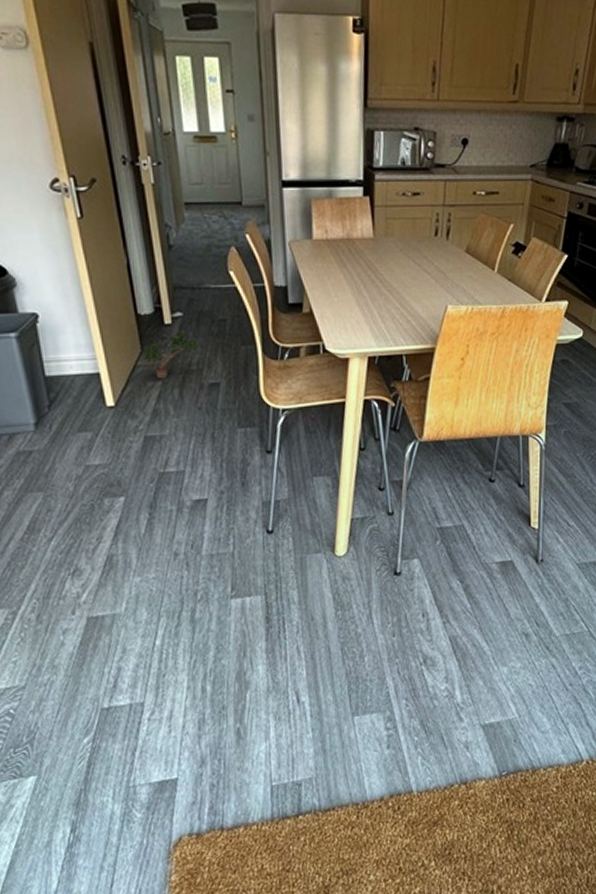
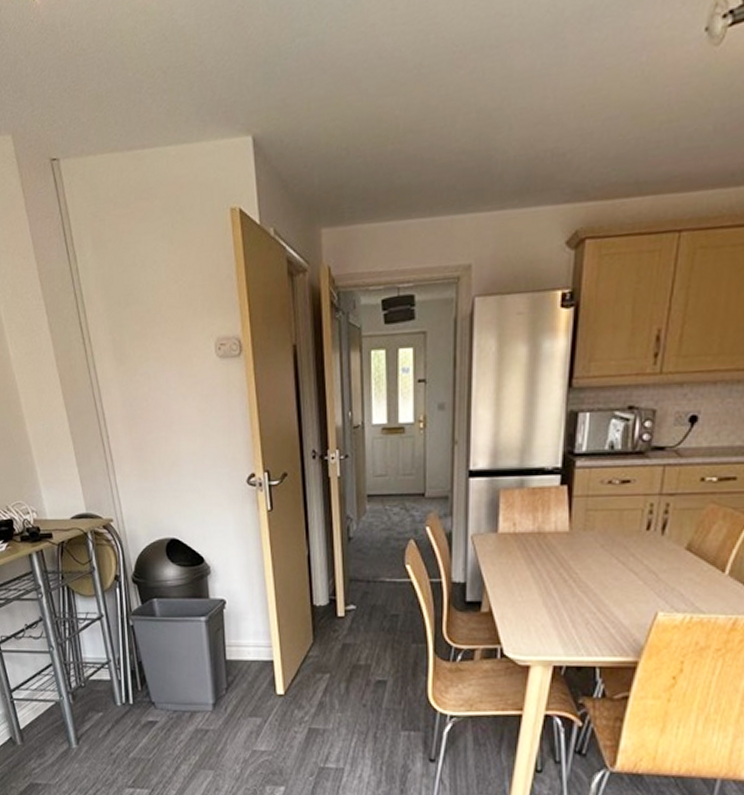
potted plant: present [143,331,200,379] -> none [314,624,370,672]

